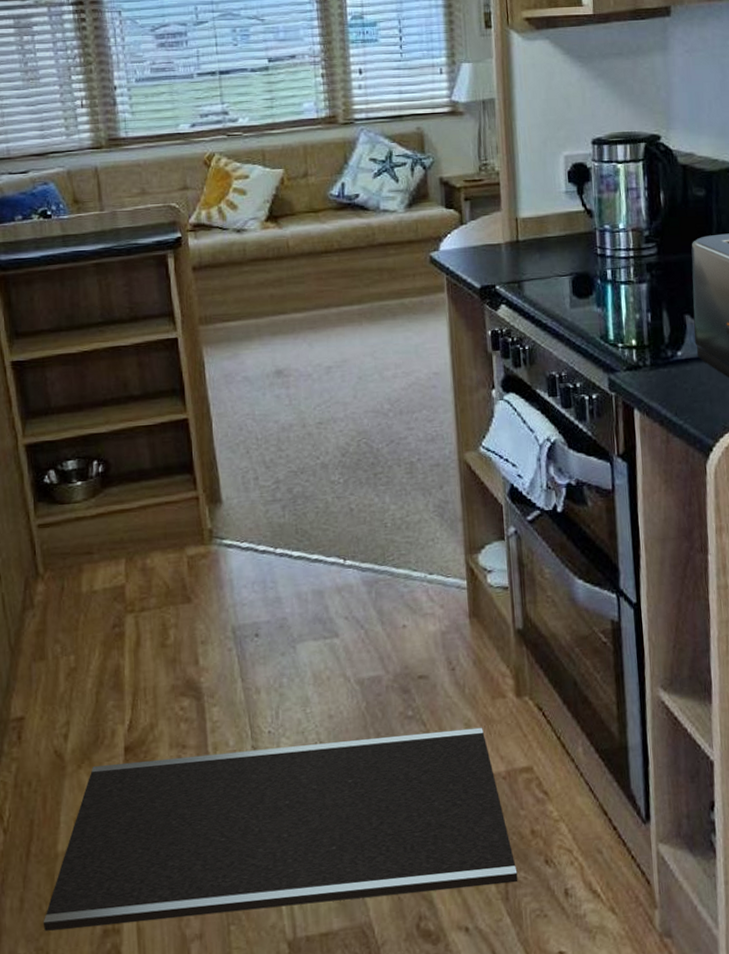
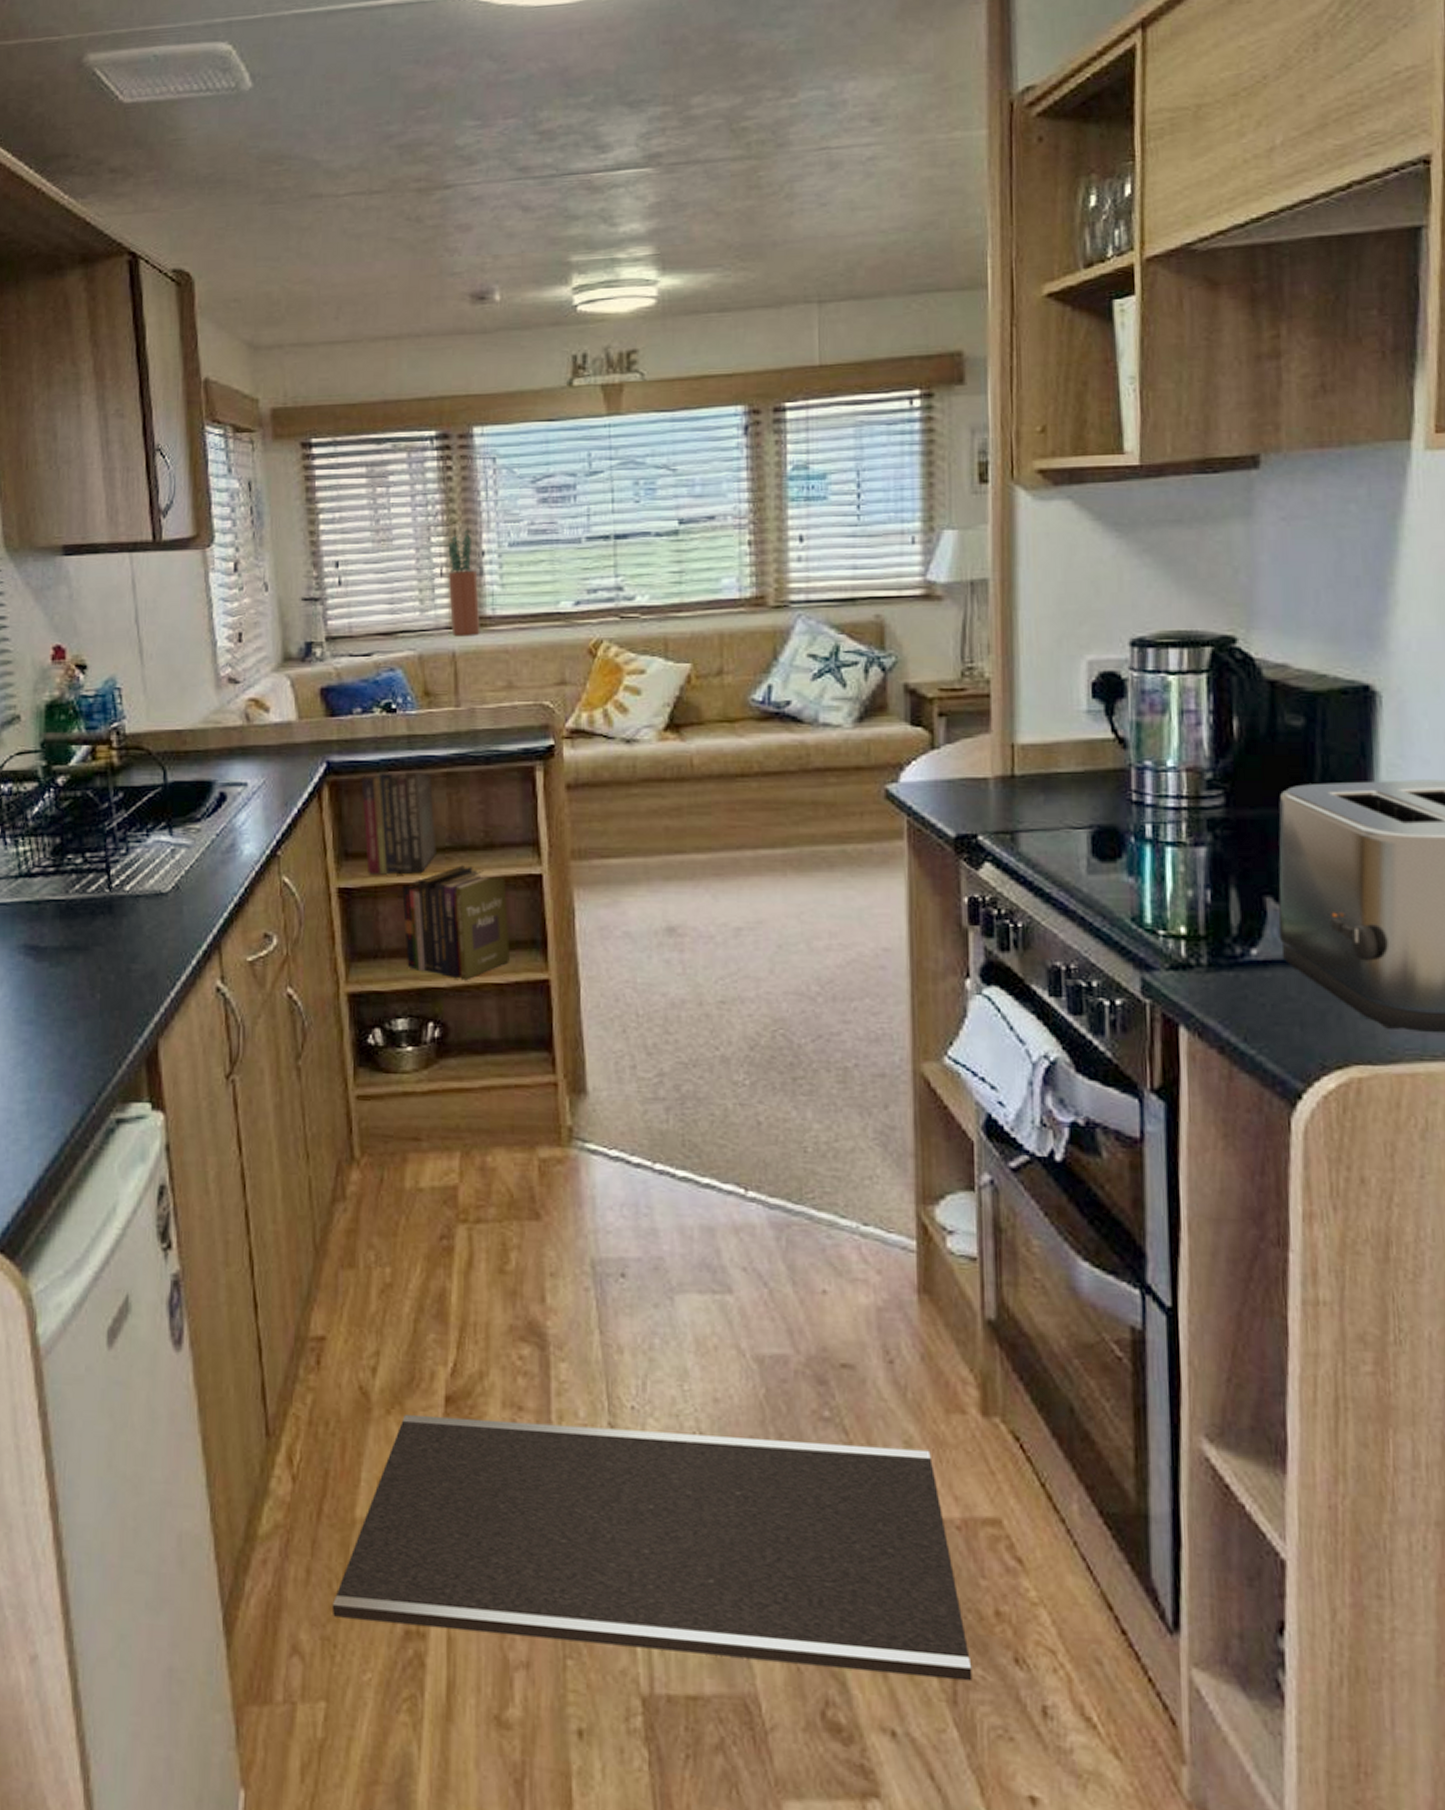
books: none [25,264,92,348] -> present [361,771,437,875]
books: none [65,336,157,426] -> present [402,865,511,981]
vase: none [86,65,117,155] -> present [448,525,480,637]

